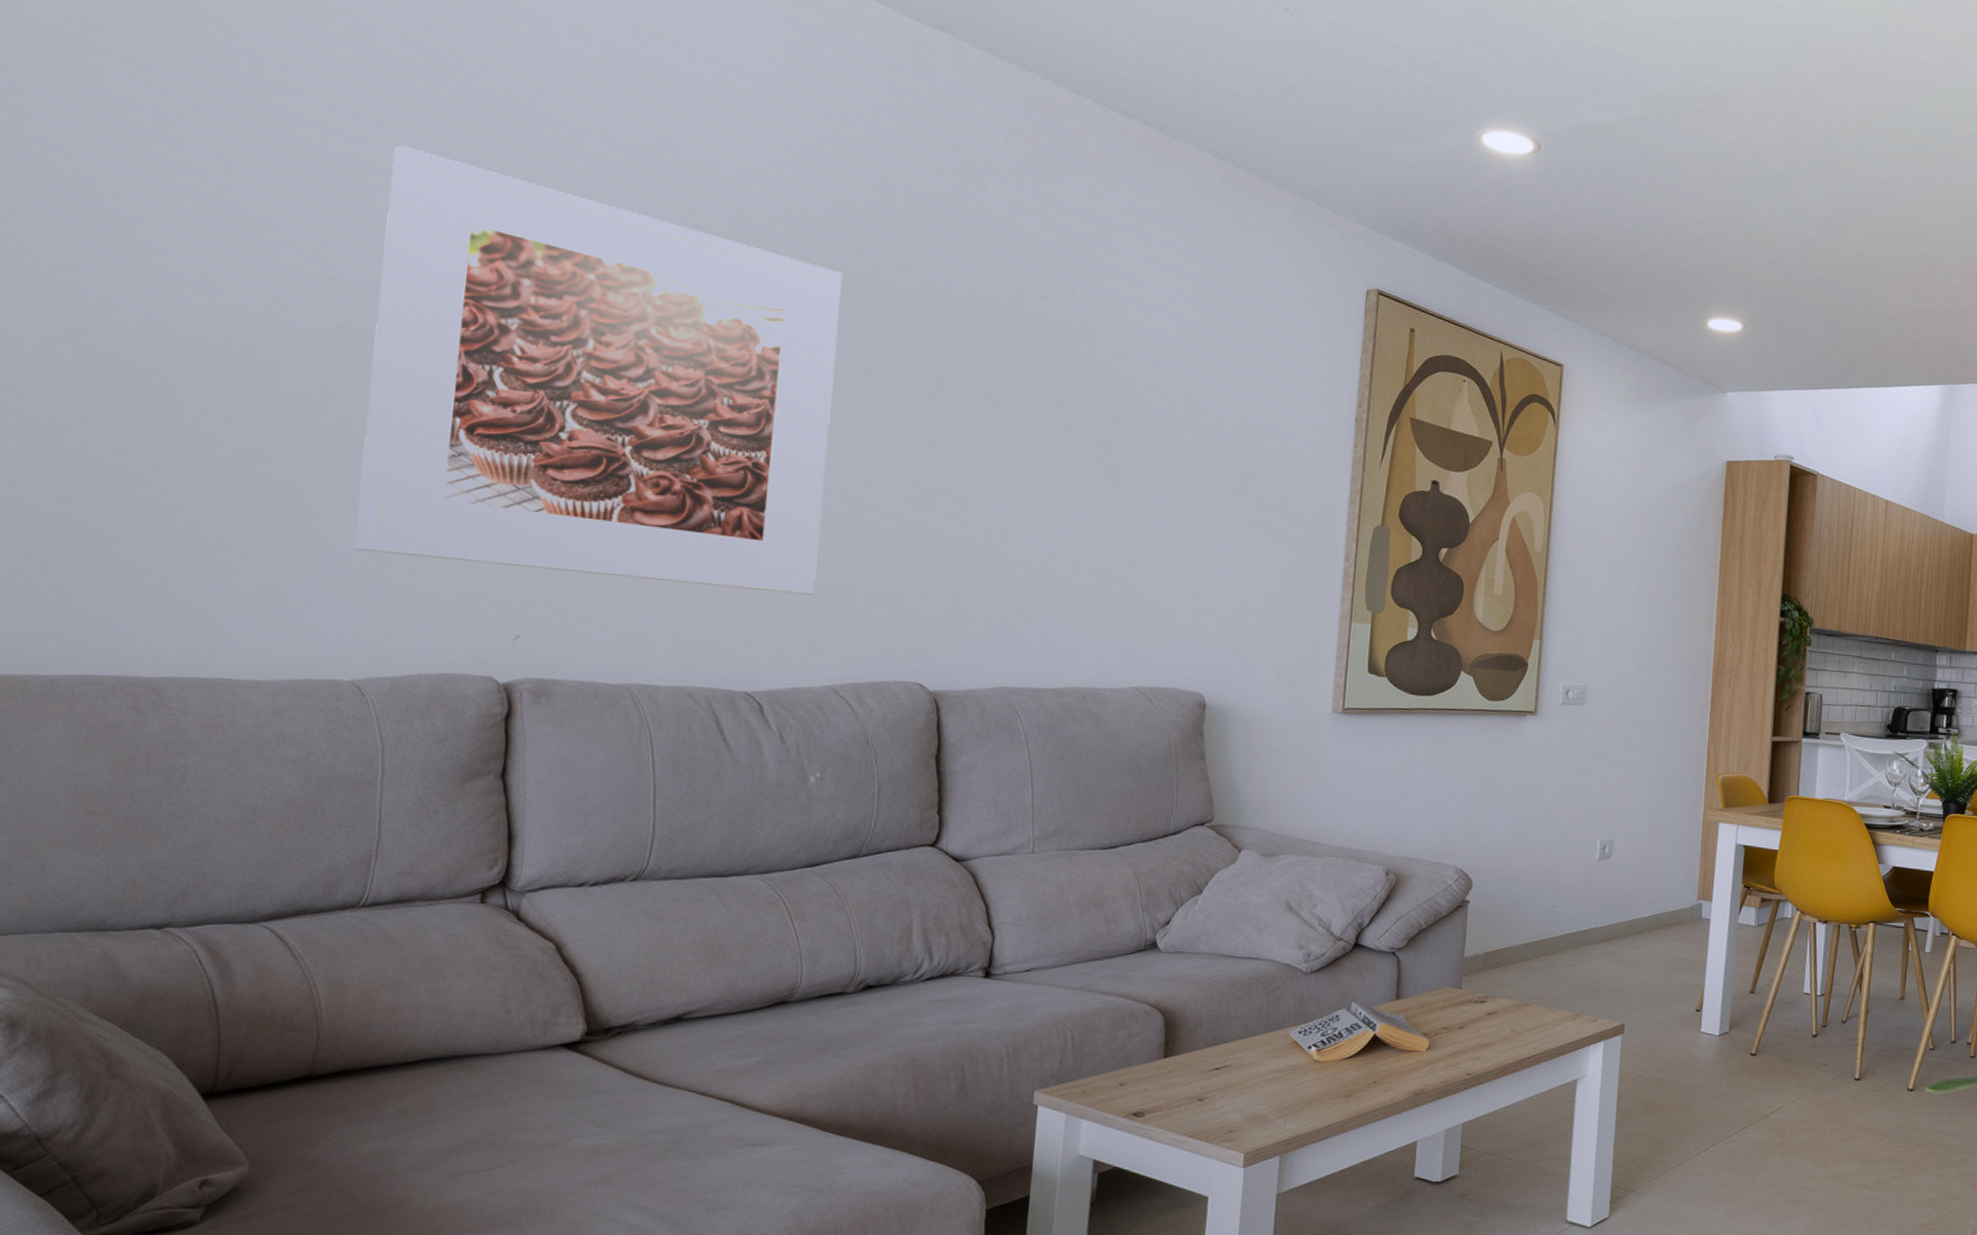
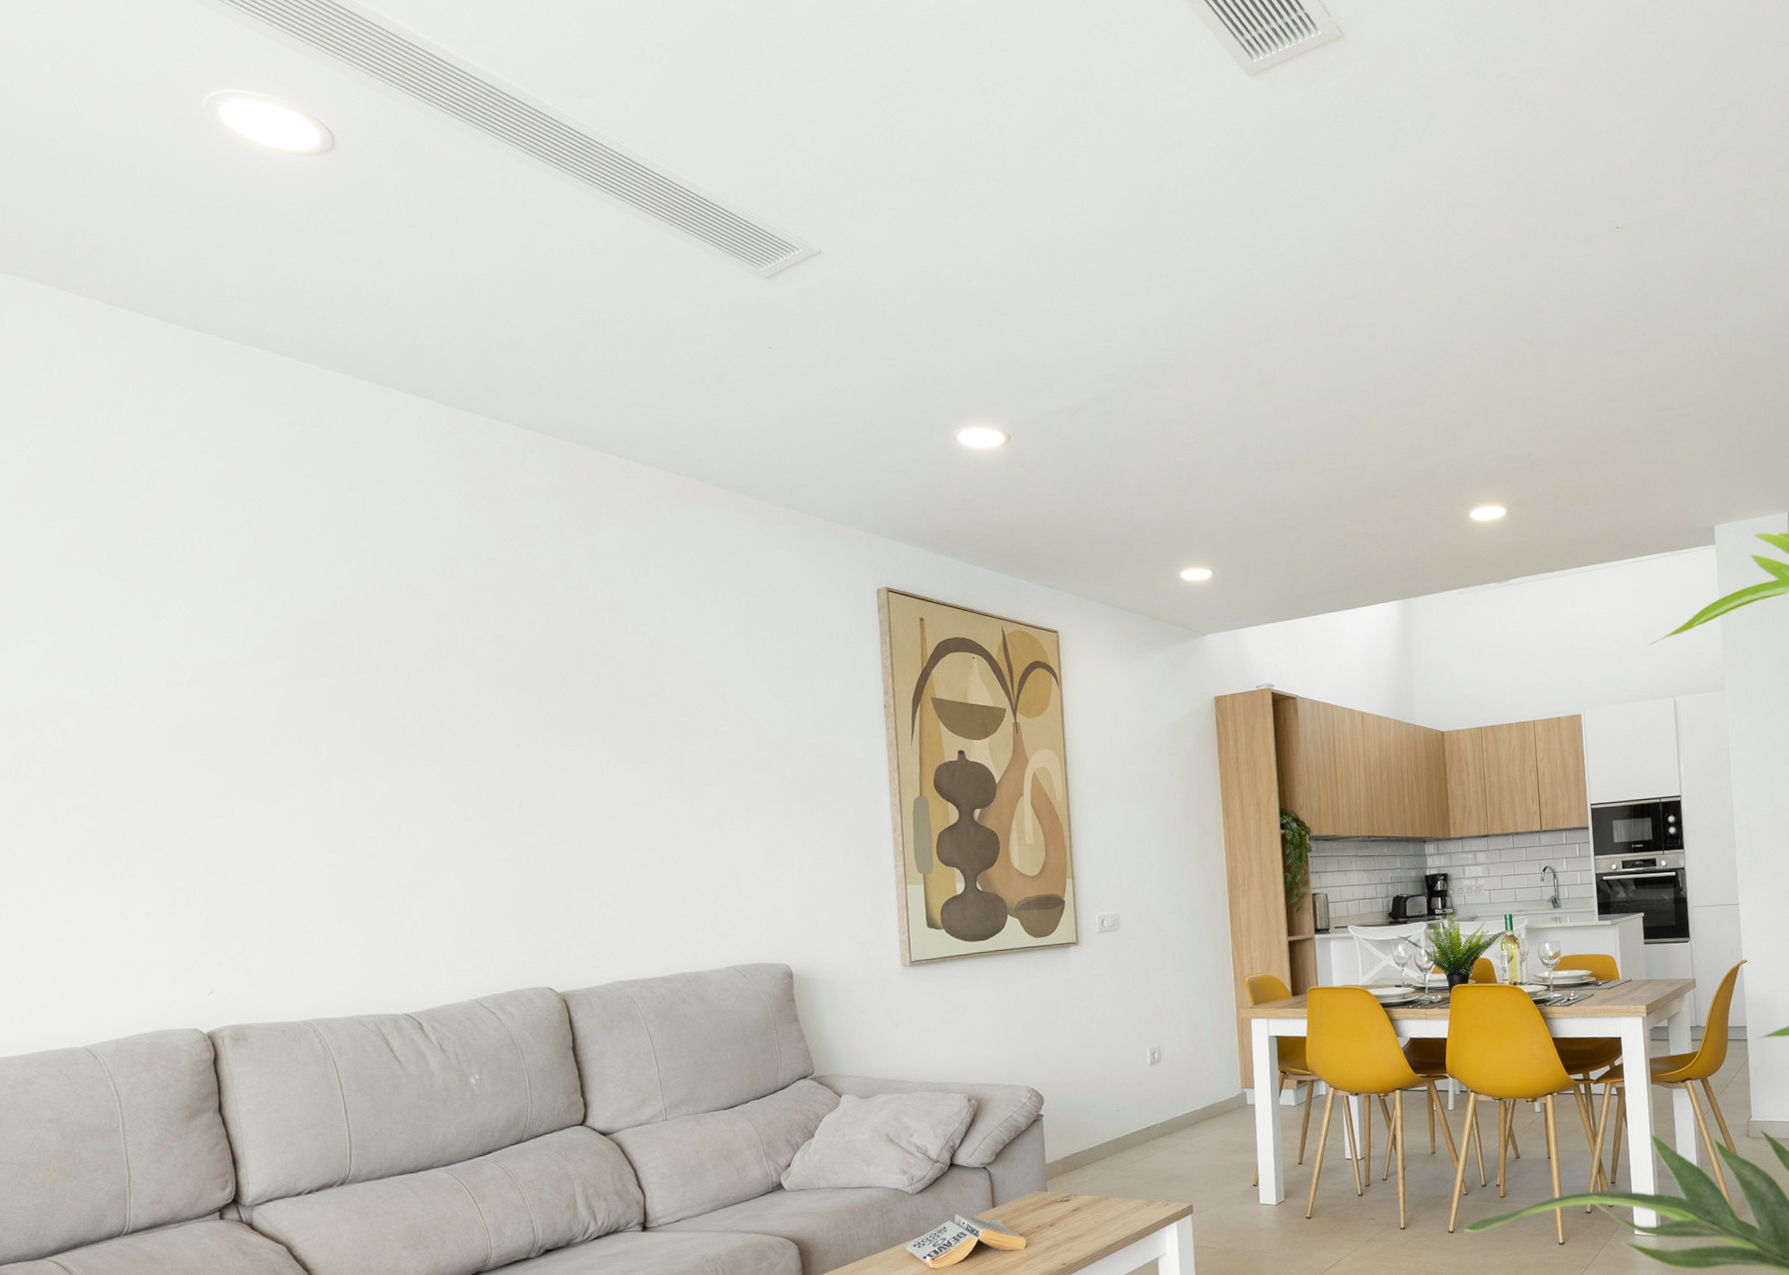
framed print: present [354,145,843,595] -> none [40,584,449,937]

